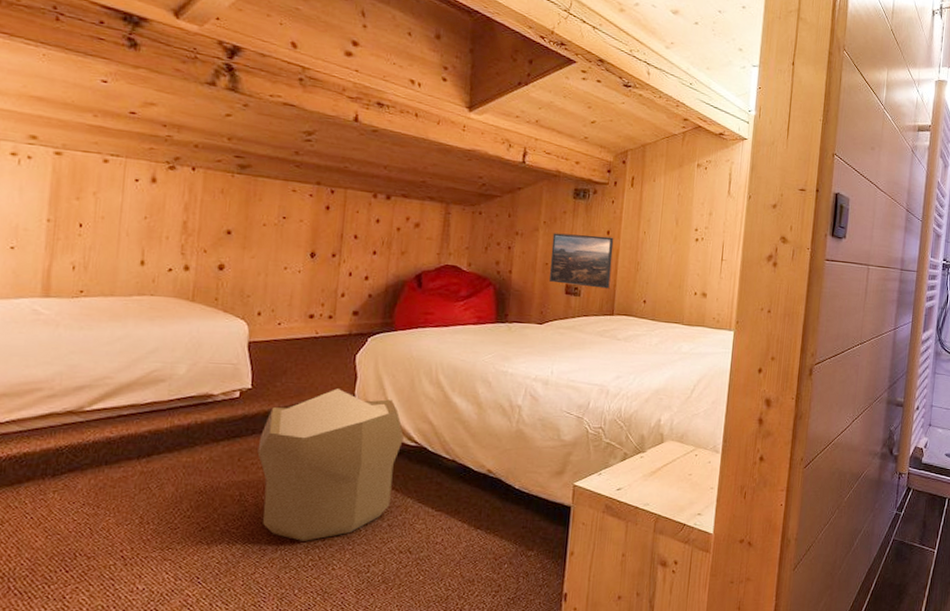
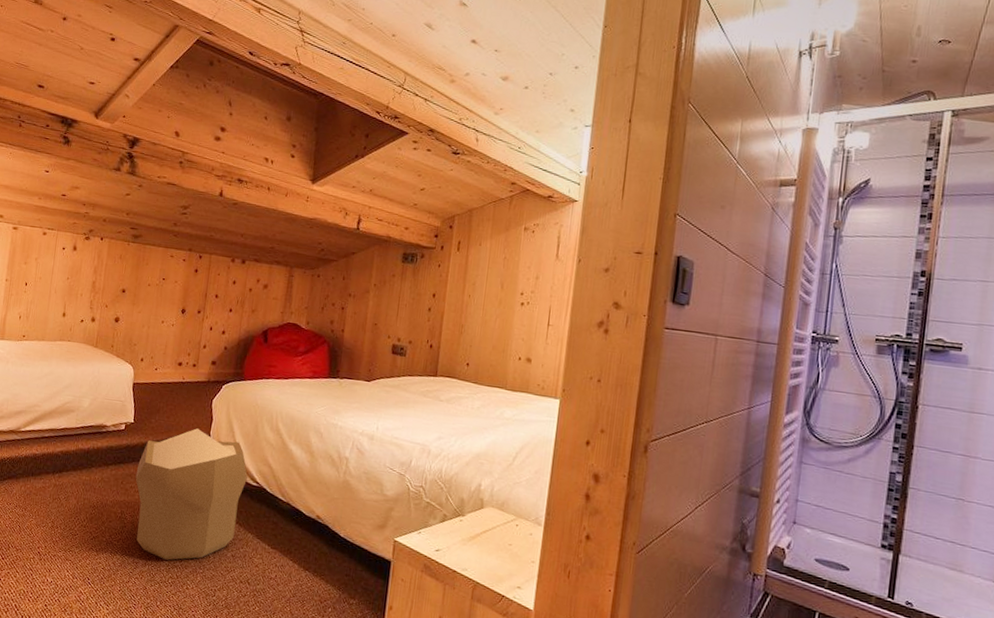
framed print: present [549,232,614,289] -> none [377,295,439,351]

